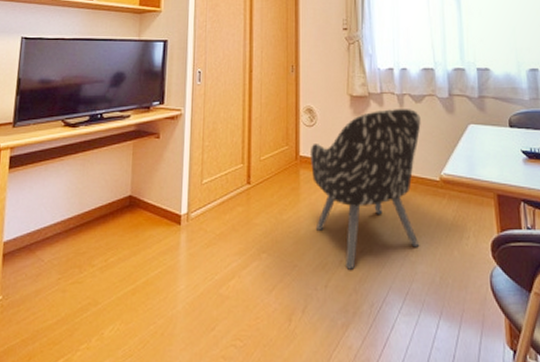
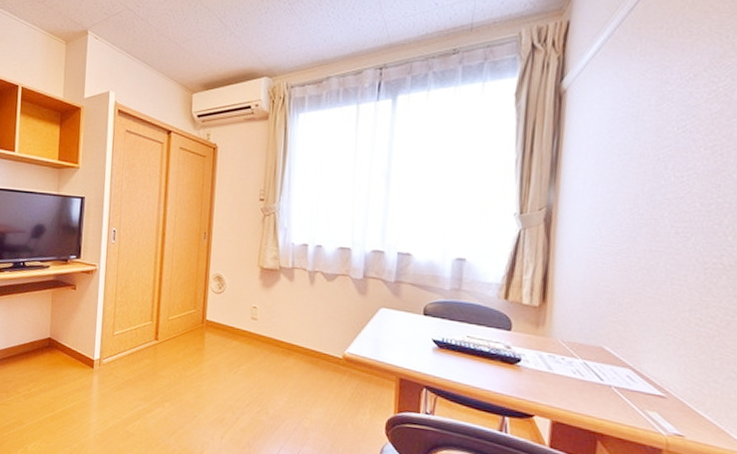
armchair: present [310,109,421,270] -> none [216,284,331,427]

